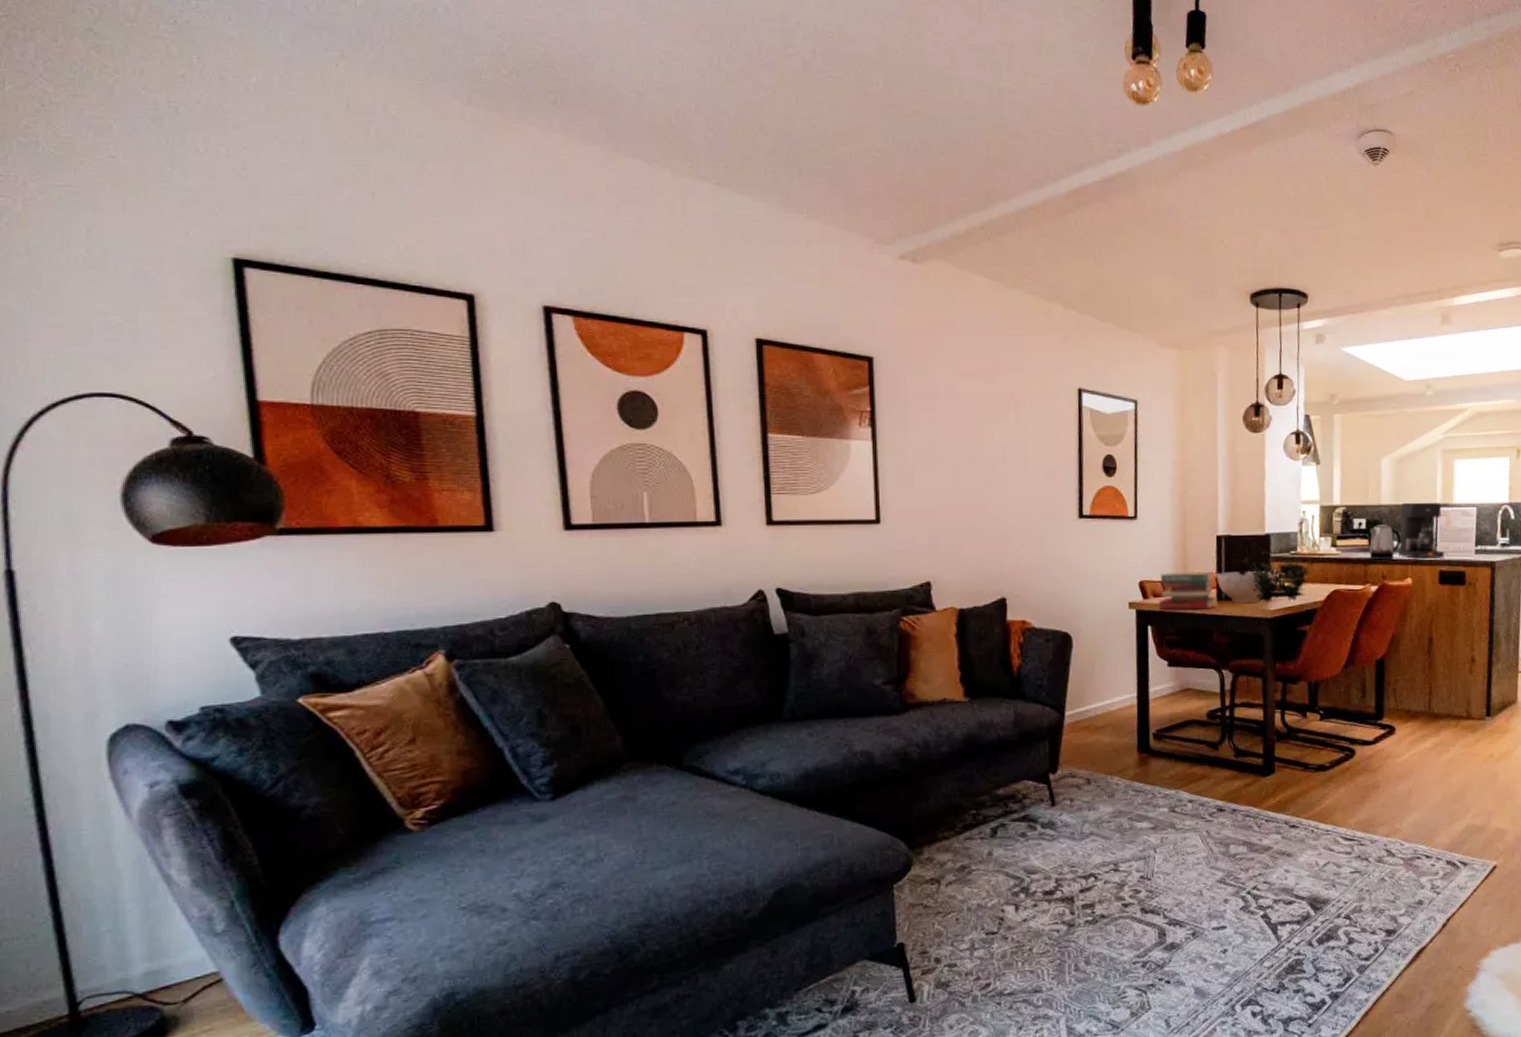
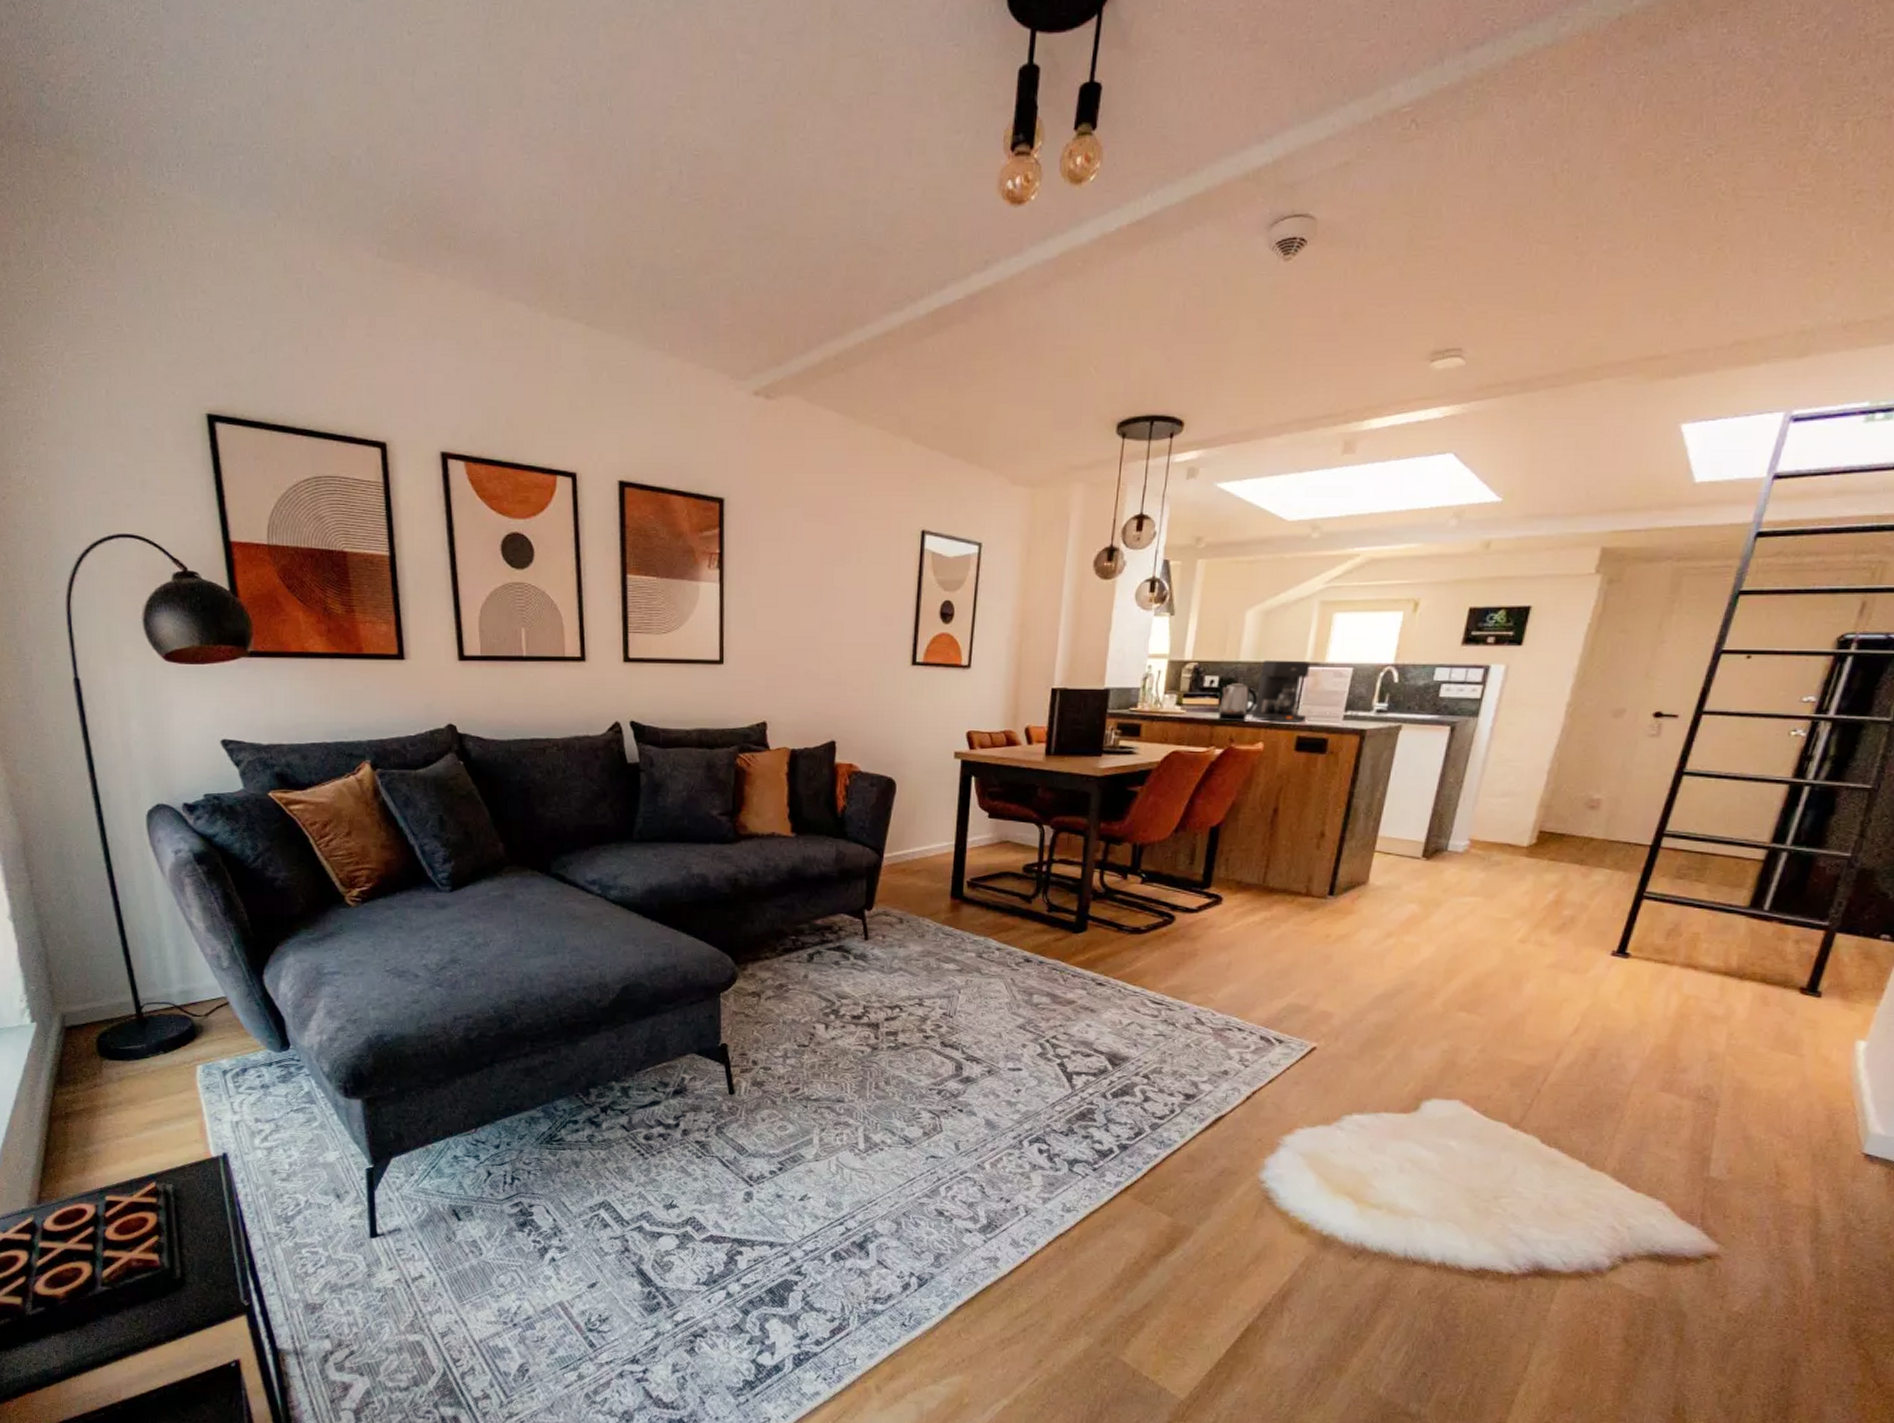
books: present [1158,571,1216,611] -> none [984,724,1044,765]
bowl: present [1216,571,1275,603] -> none [1046,726,1110,759]
plant: present [1241,550,1315,602] -> none [1075,705,1156,760]

